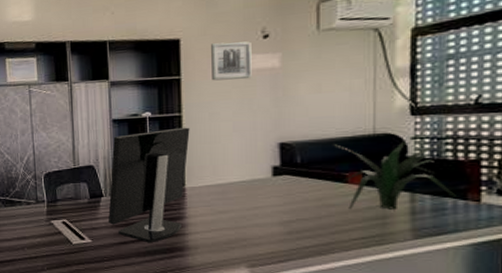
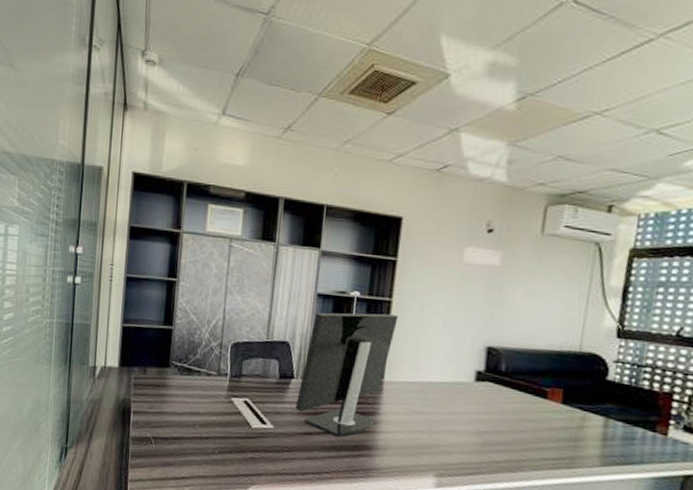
wall art: present [211,41,252,81] -> none [429,228,475,274]
plant: present [339,141,456,210] -> none [543,358,646,433]

